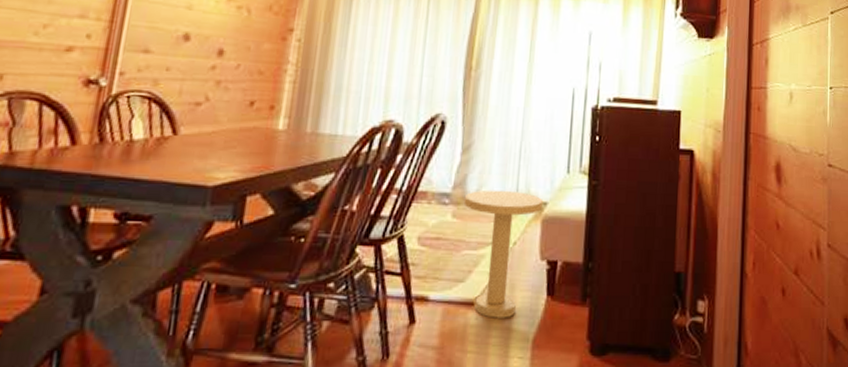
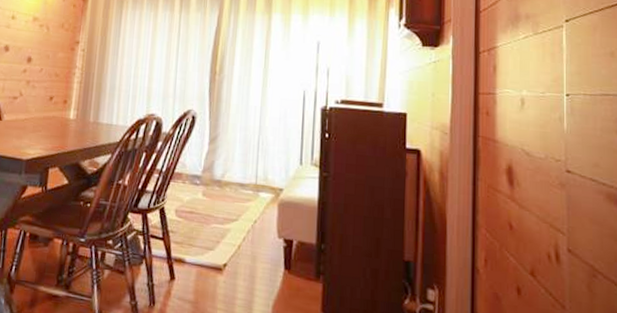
side table: present [463,190,543,318] -> none [212,175,279,285]

